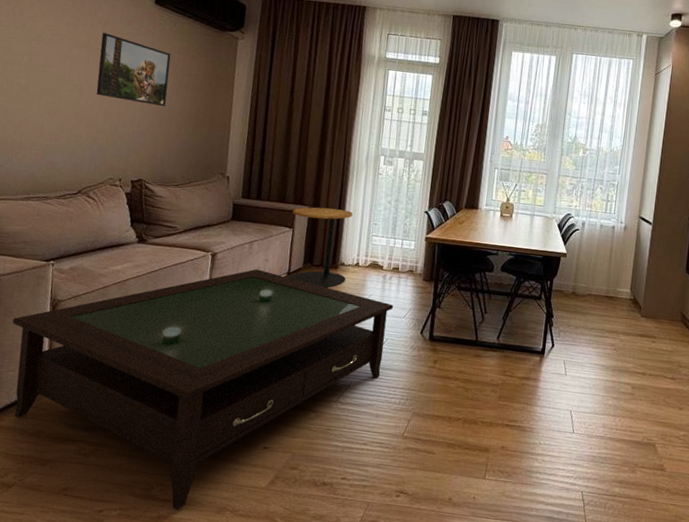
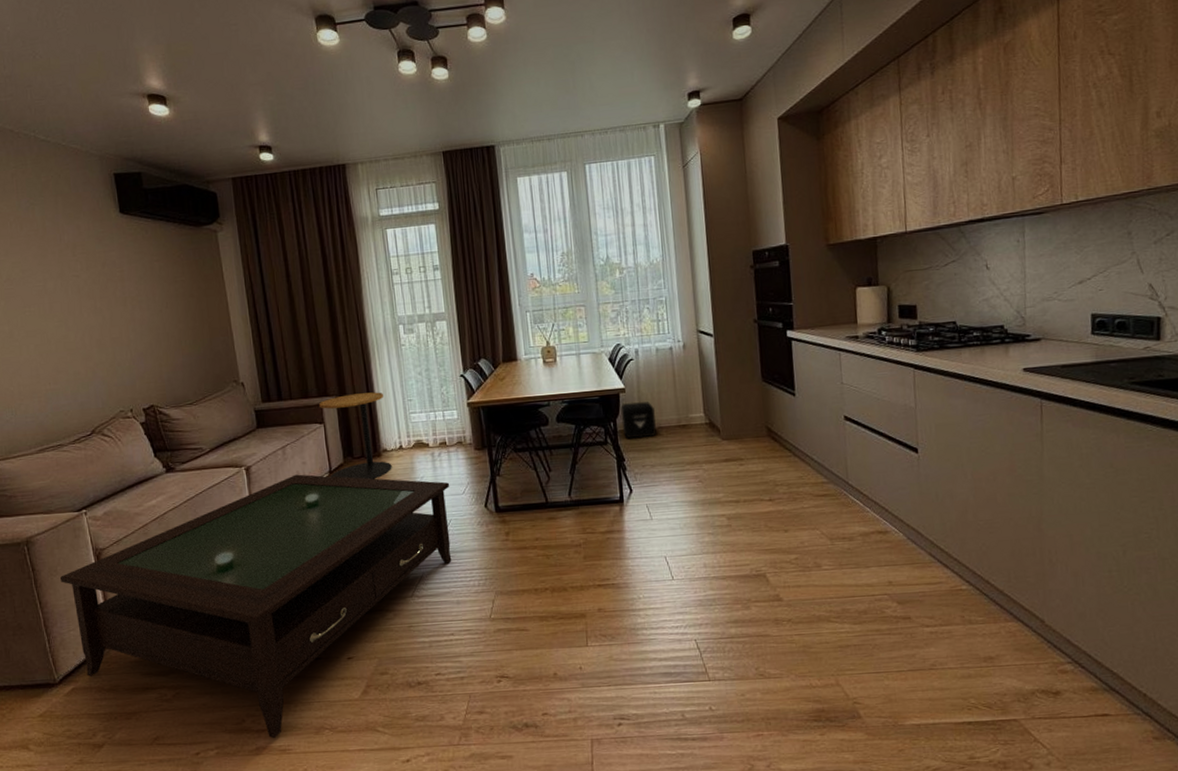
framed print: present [96,32,171,107] -> none [74,256,158,326]
air purifier: none [557,267,588,301] -> present [620,401,657,438]

